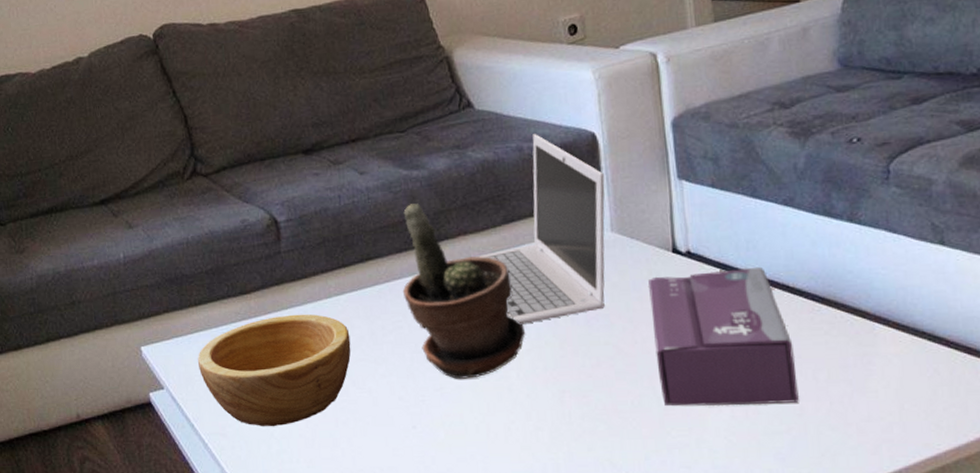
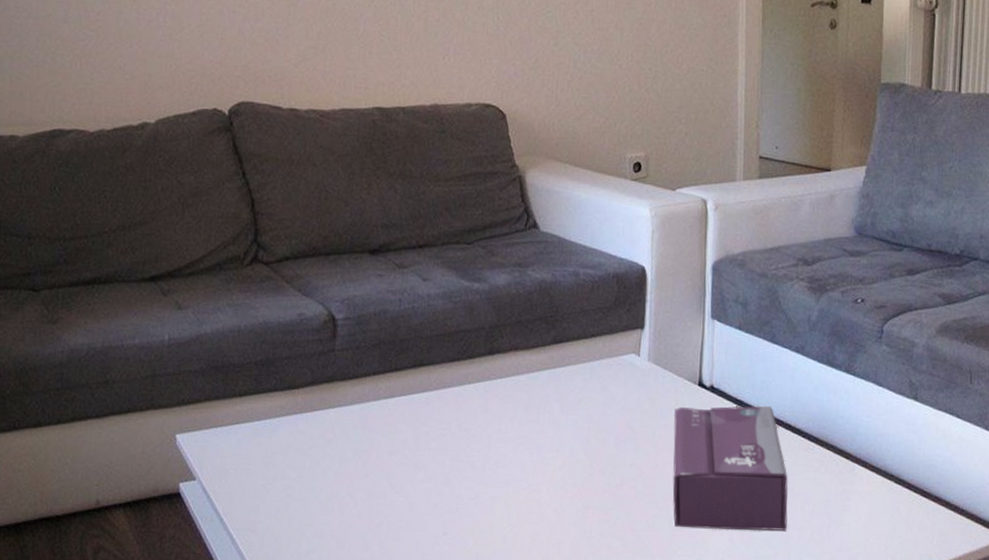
bowl: present [197,314,351,427] -> none [235,414,394,526]
potted plant: present [402,203,526,379] -> none [450,315,561,490]
laptop: present [474,134,605,324] -> none [522,261,648,442]

